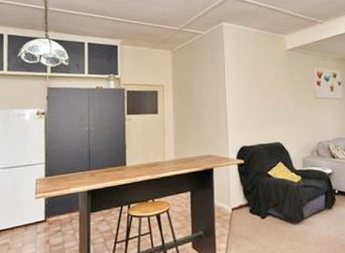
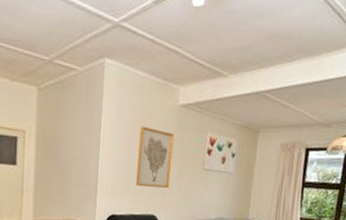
wall art: none [258,69,290,119] -> present [136,126,175,189]

